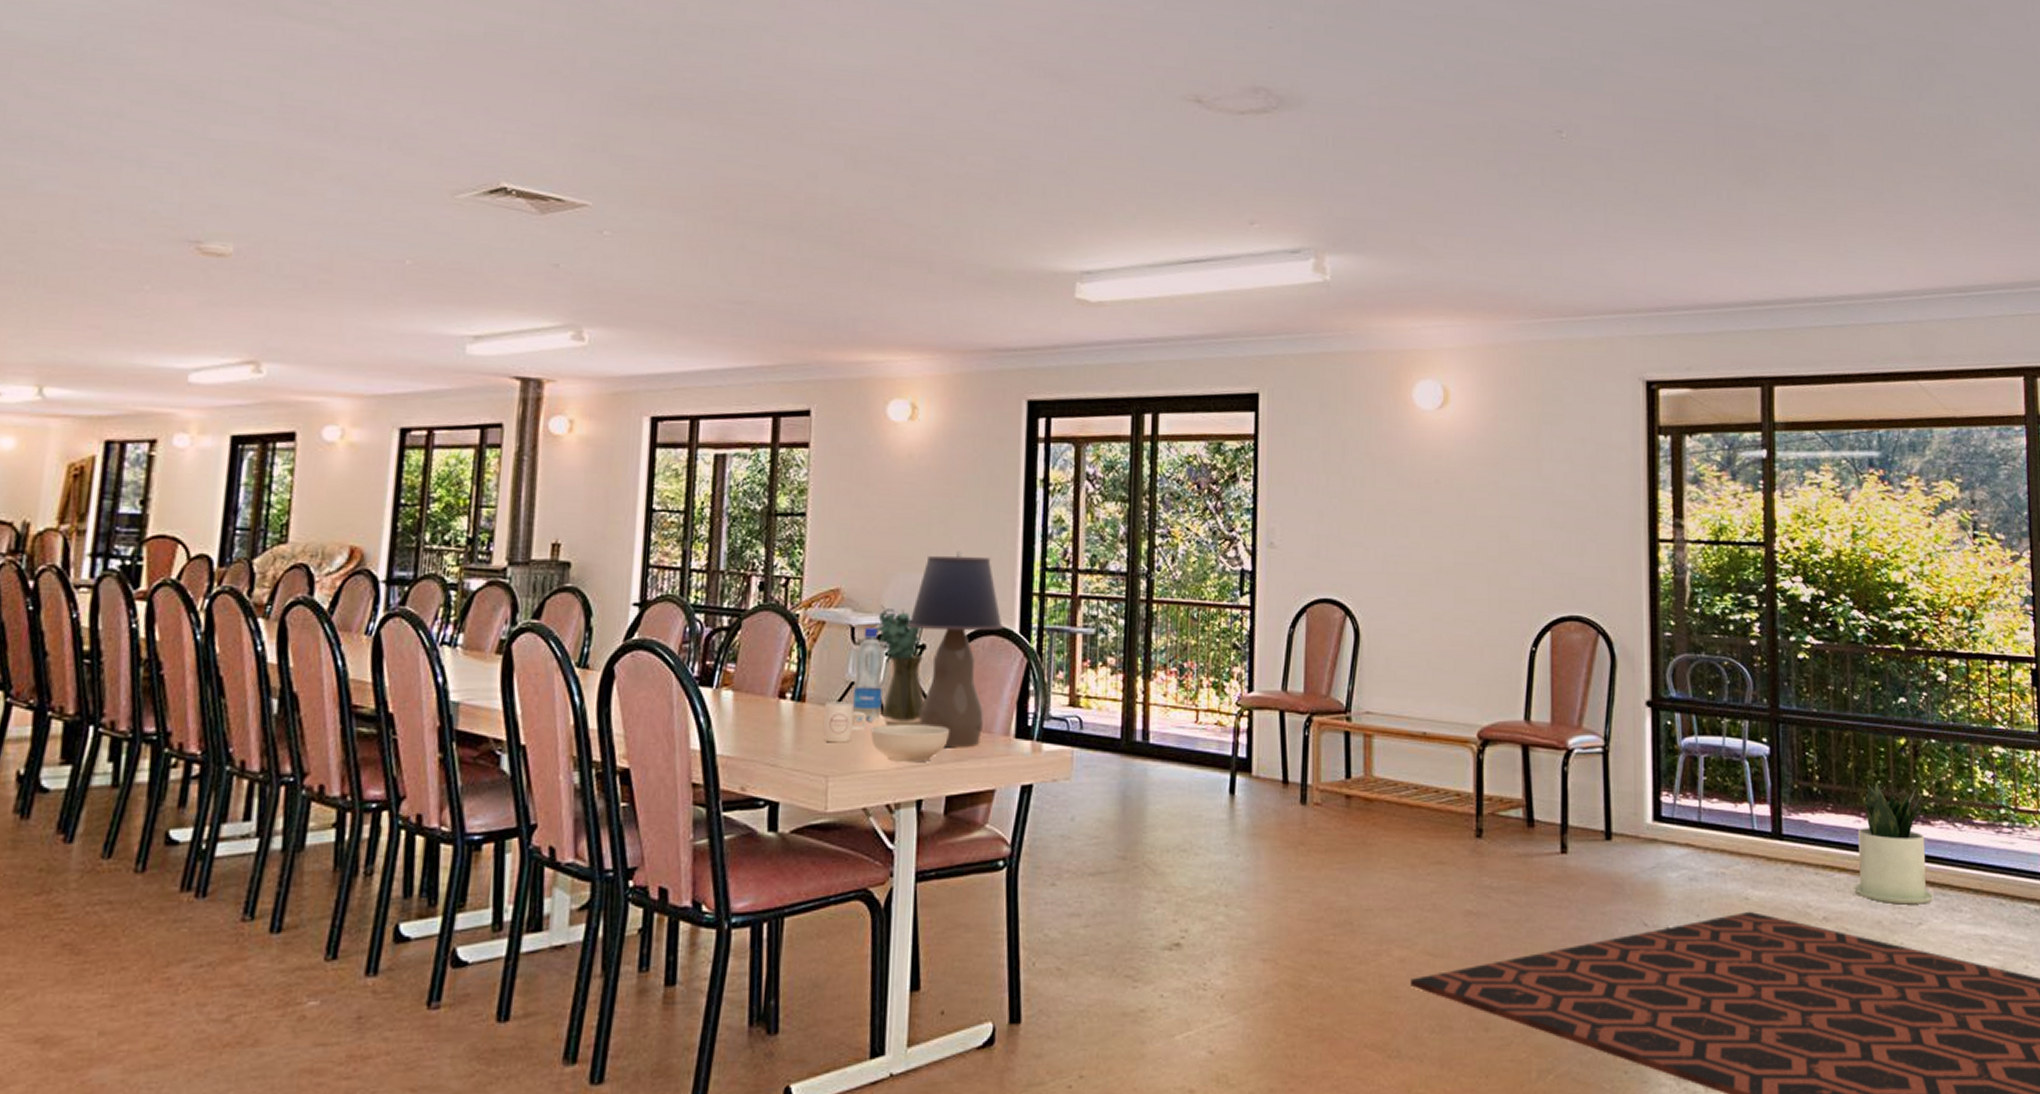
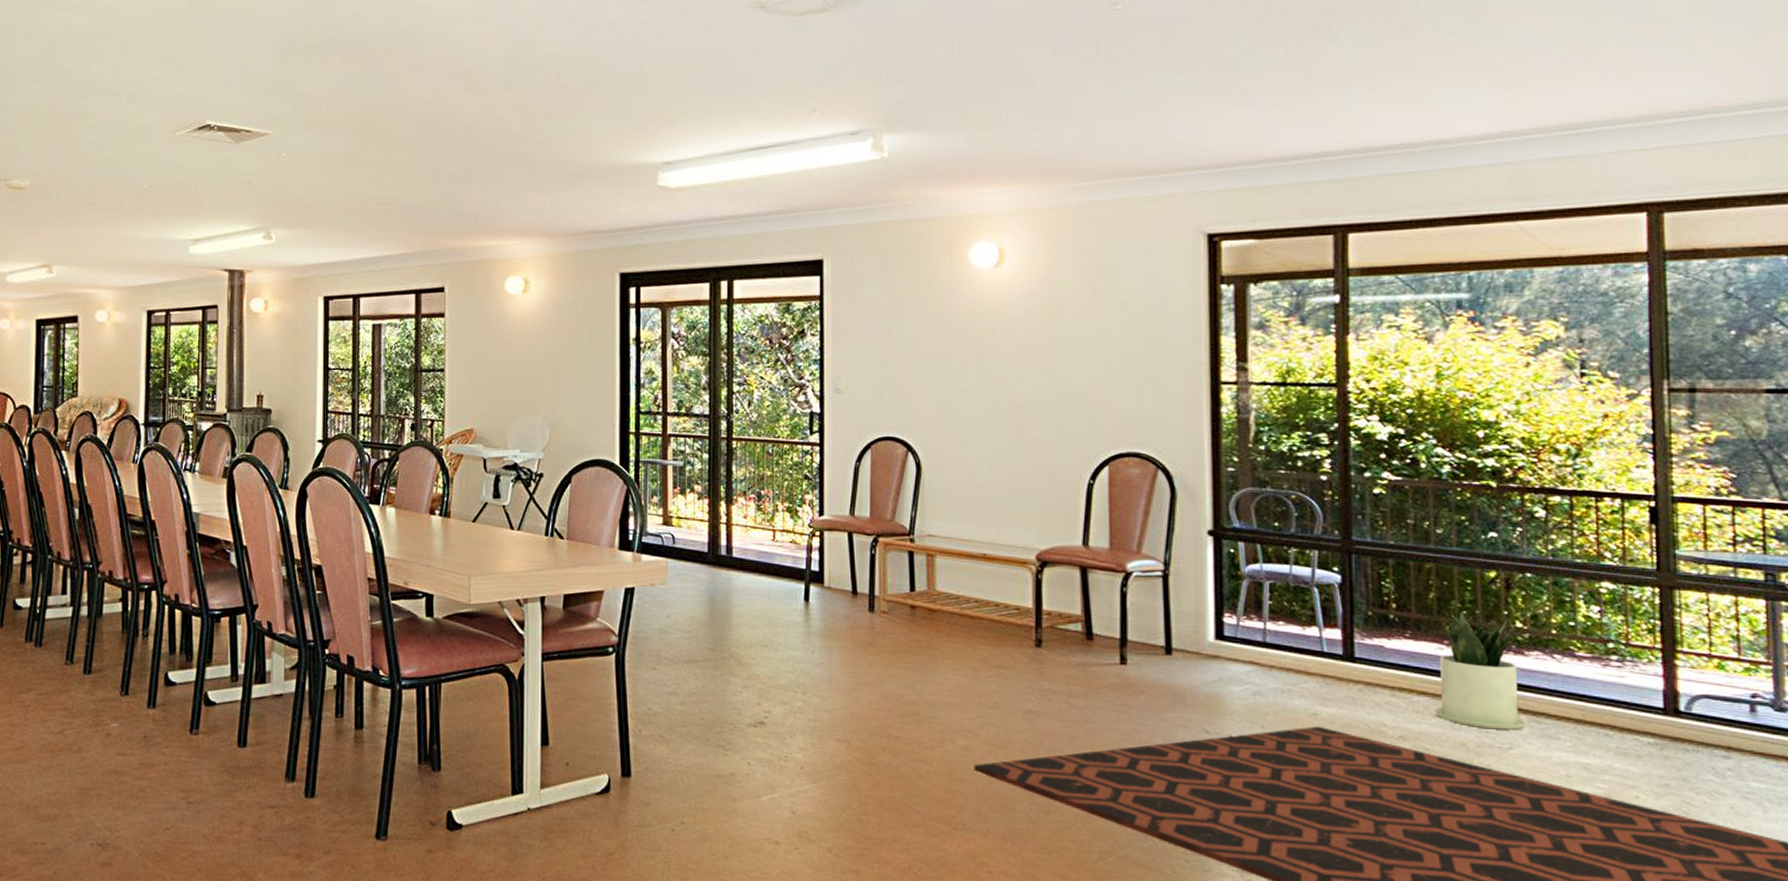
mug: present [822,701,867,743] -> none [464,517,499,550]
bottle: present [852,628,884,723] -> none [486,460,510,535]
bowl: present [870,725,950,763] -> none [502,537,565,567]
vase: present [875,605,924,727] -> none [503,442,544,539]
table lamp: present [908,551,1004,748] -> none [529,398,607,557]

